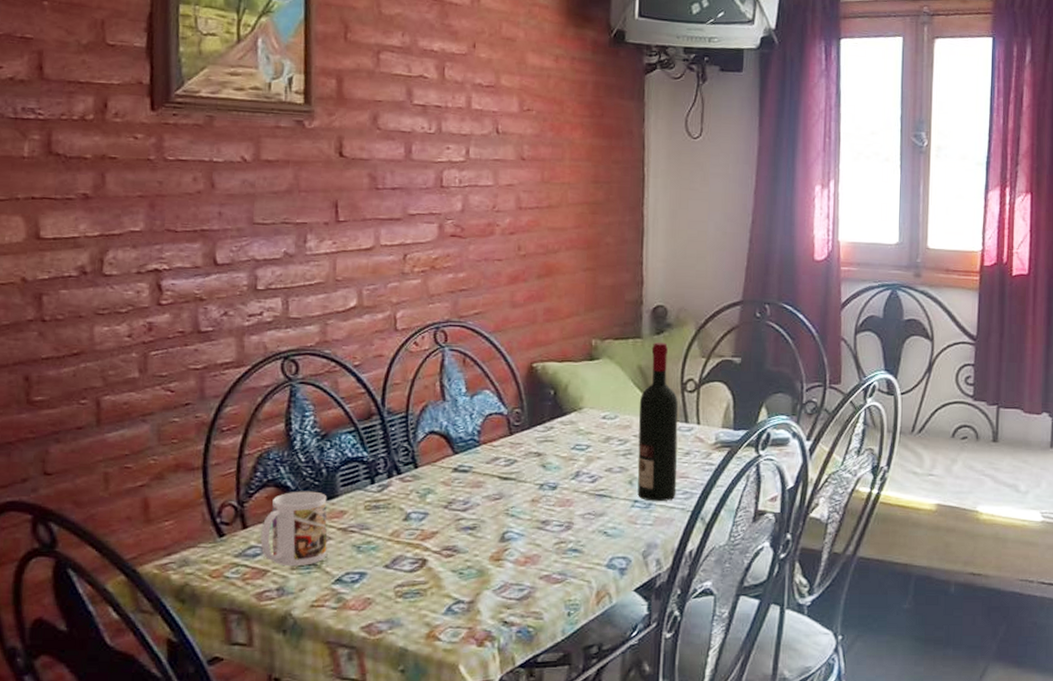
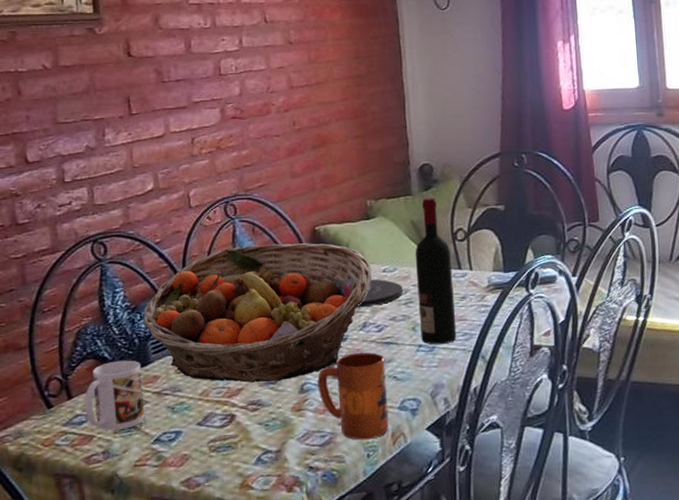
fruit basket: none [332,378,591,528] -> present [142,243,372,383]
mug: none [520,504,596,597] -> present [317,352,389,440]
plate: none [571,425,622,455] -> present [357,279,403,308]

